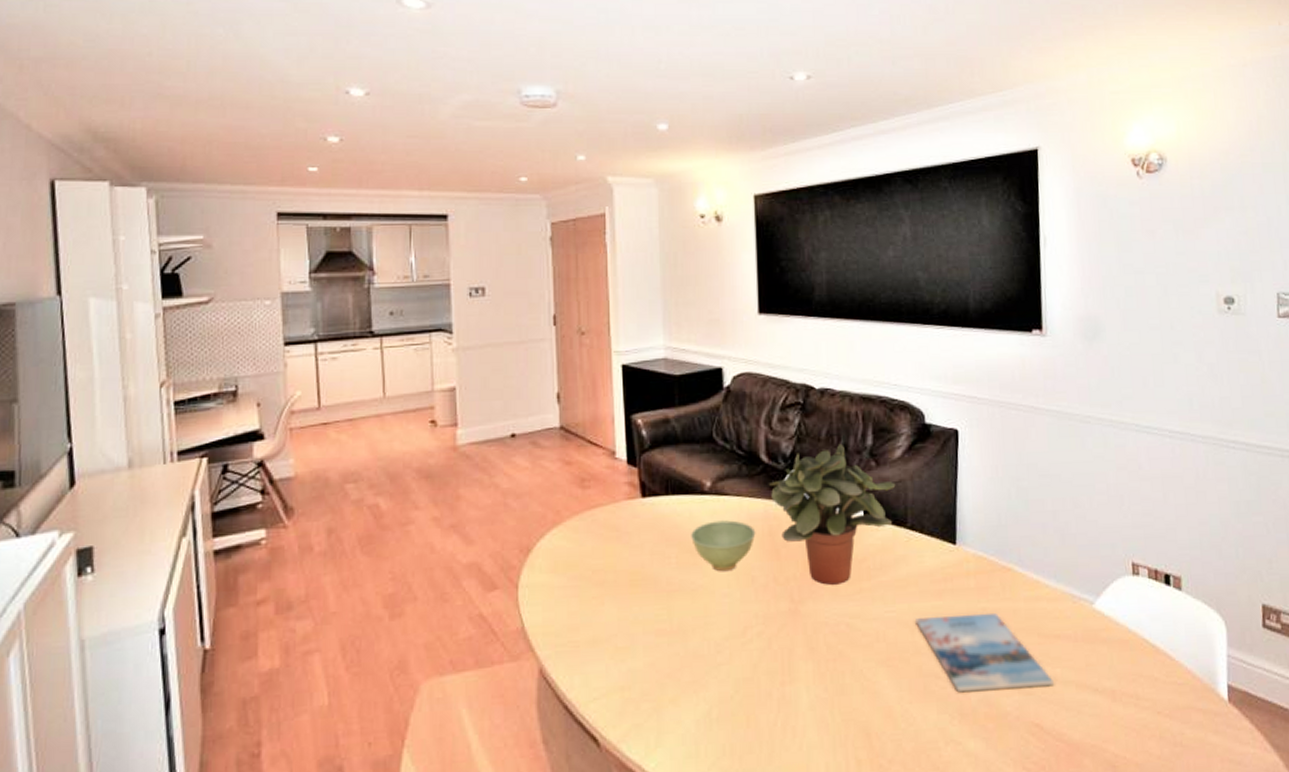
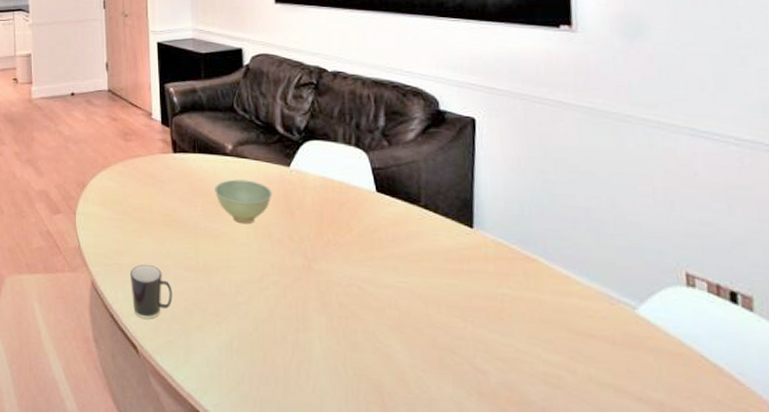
mug: none [588,637,642,703] -> present [129,265,173,319]
potted plant: present [768,443,896,585] -> none [283,122,409,250]
magazine: present [916,612,1054,693] -> none [429,293,587,384]

